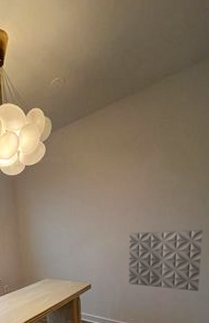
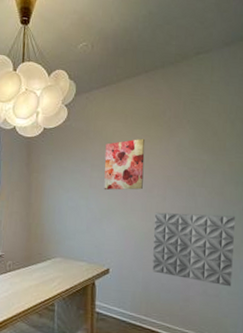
wall art: none [82,166,118,217] -> present [104,138,145,191]

